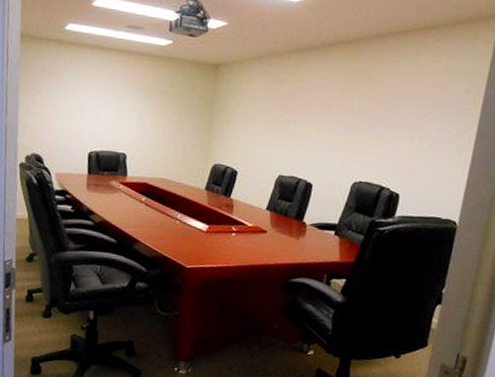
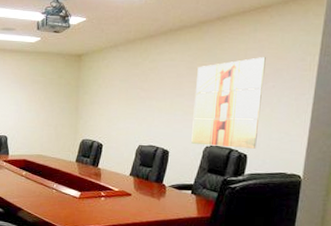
wall art: none [338,84,427,188] -> present [191,57,266,149]

